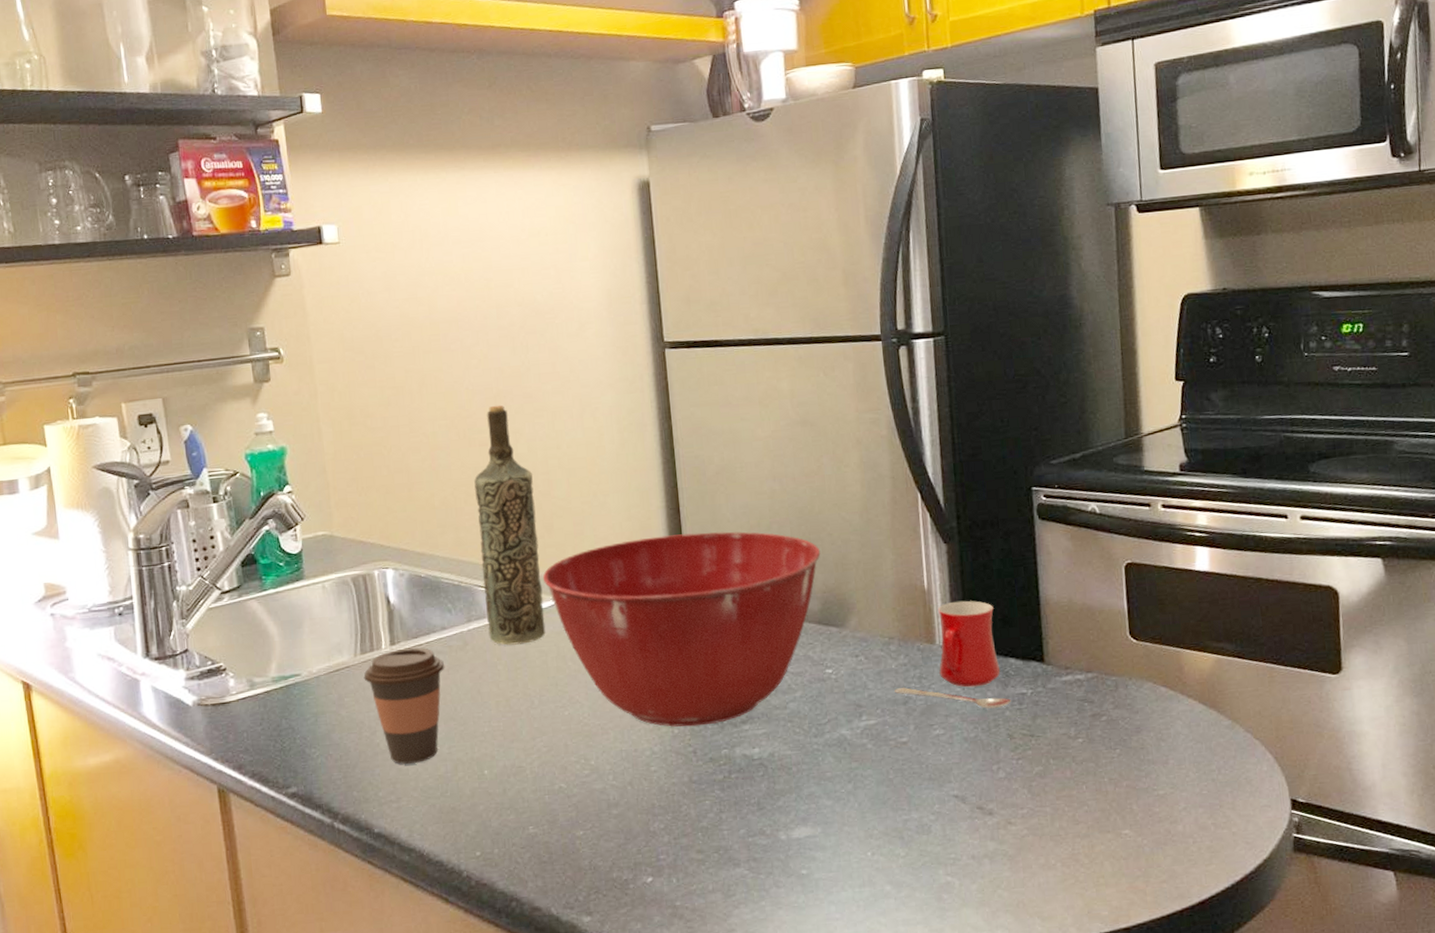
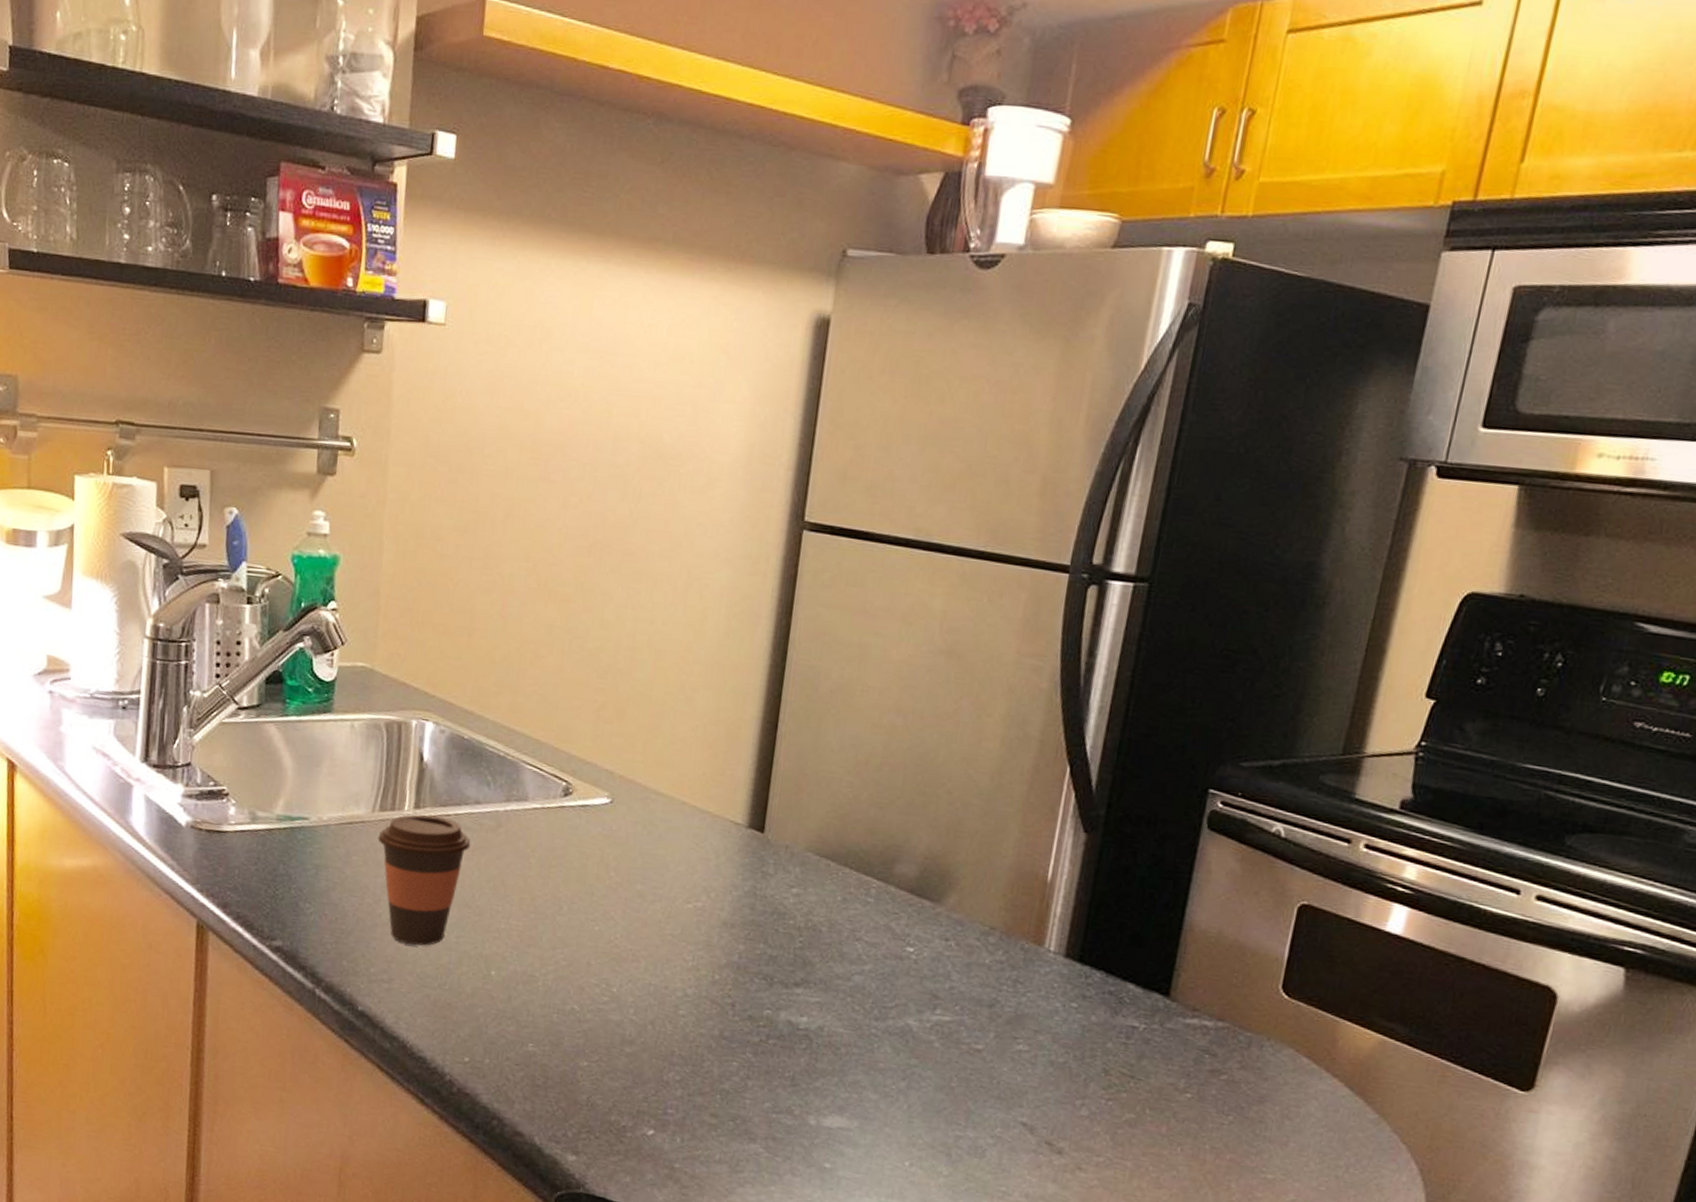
bottle: present [474,405,546,646] -> none [526,556,615,841]
mixing bowl: present [542,531,821,727] -> none [601,748,934,979]
mug: present [895,600,1011,709] -> none [982,902,1125,1037]

